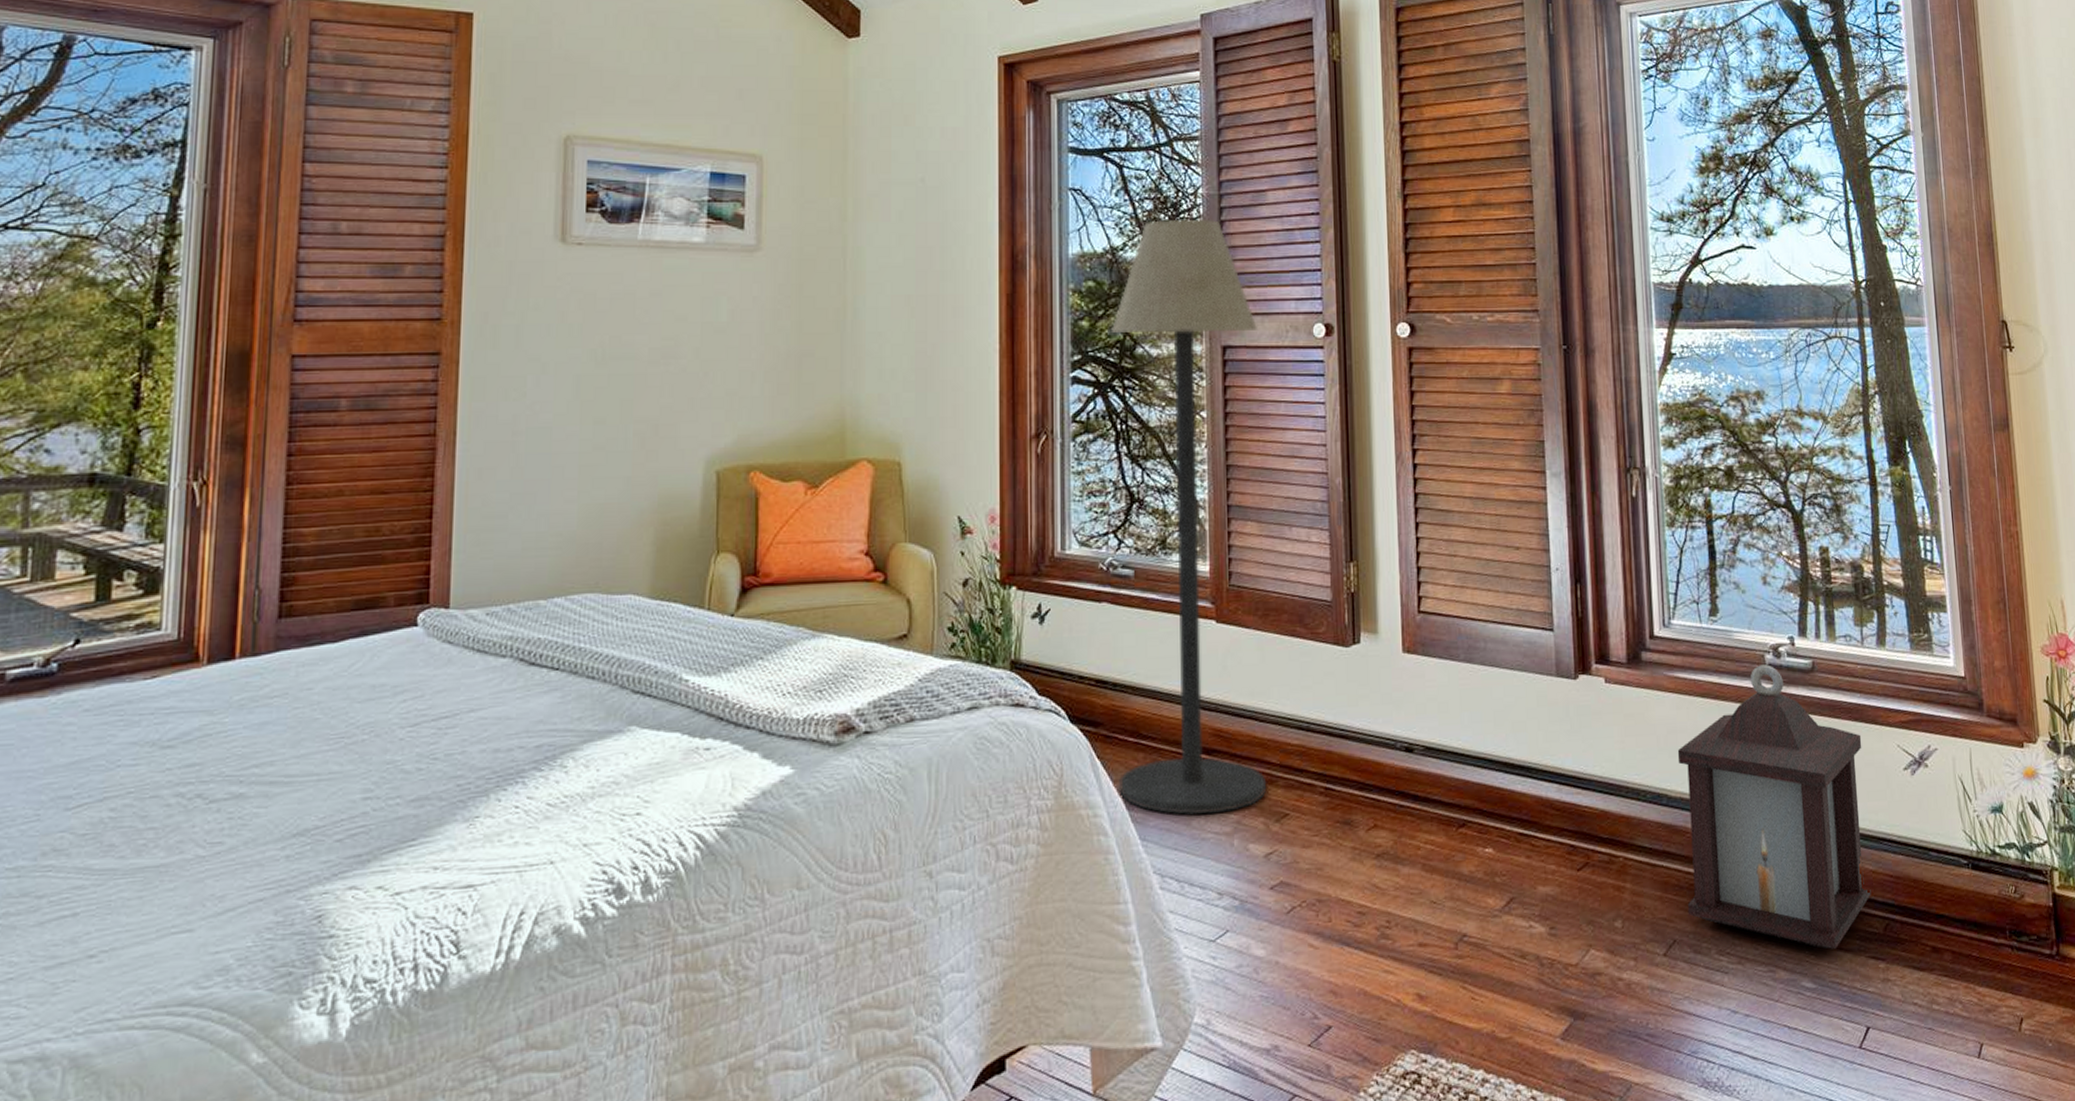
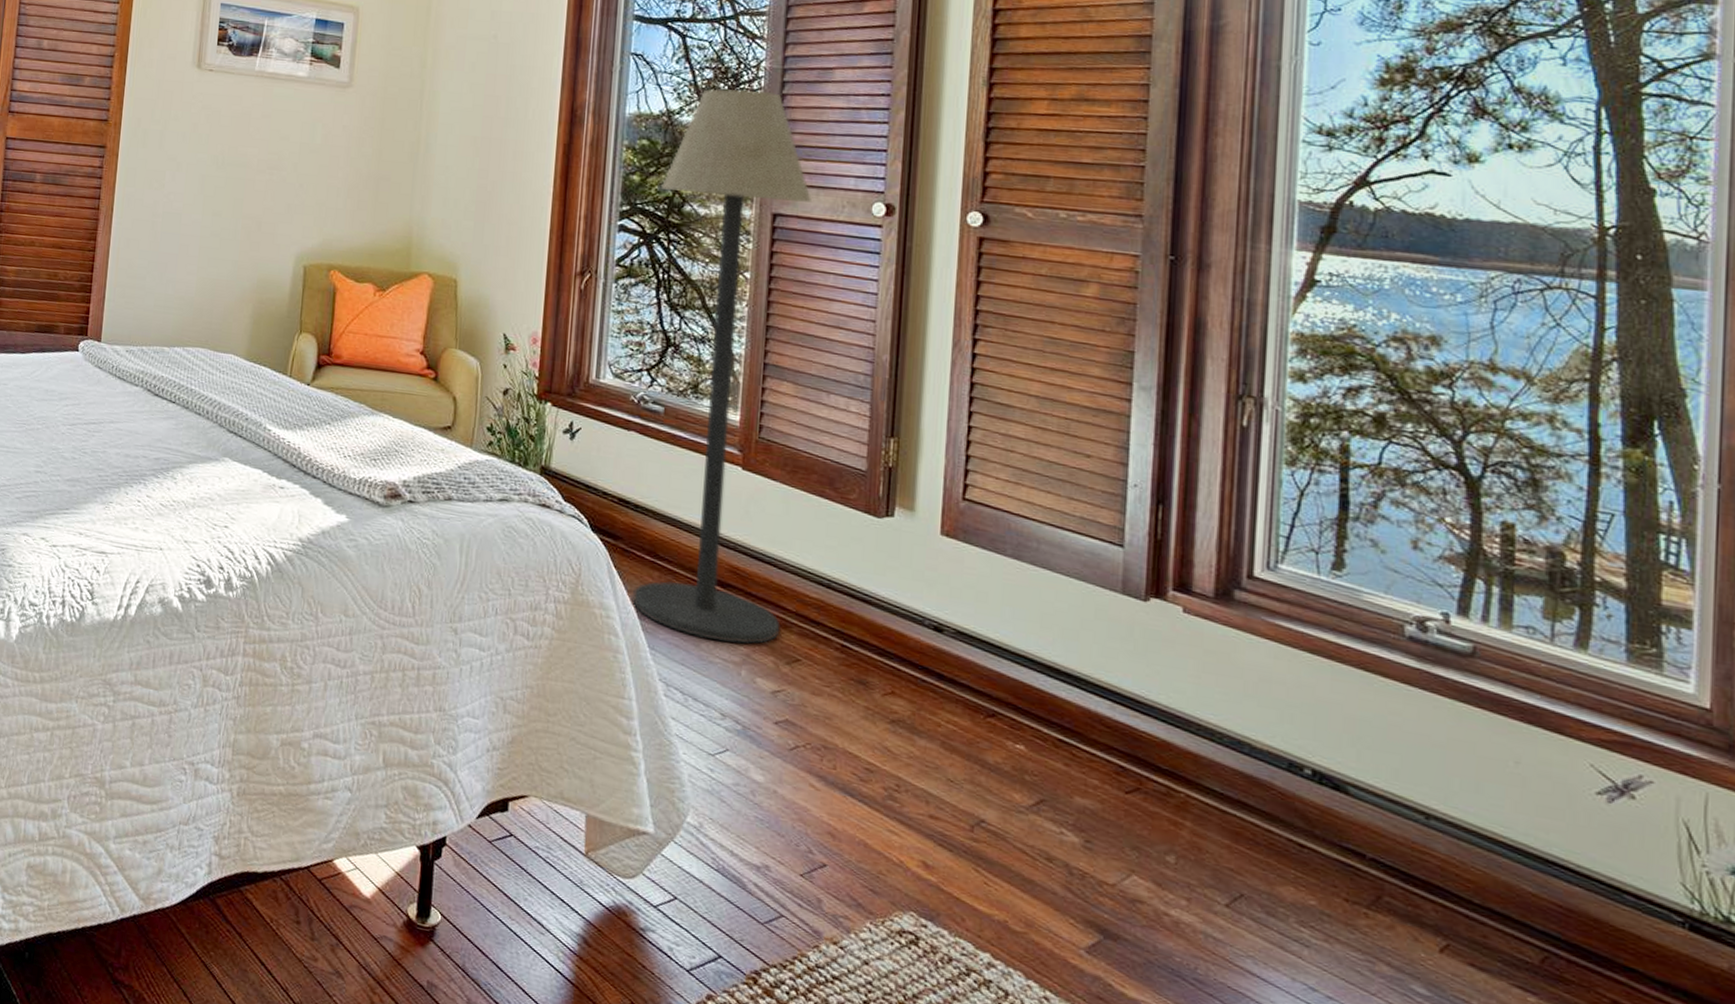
lantern: present [1677,664,1871,949] -> none [1262,634,1536,963]

